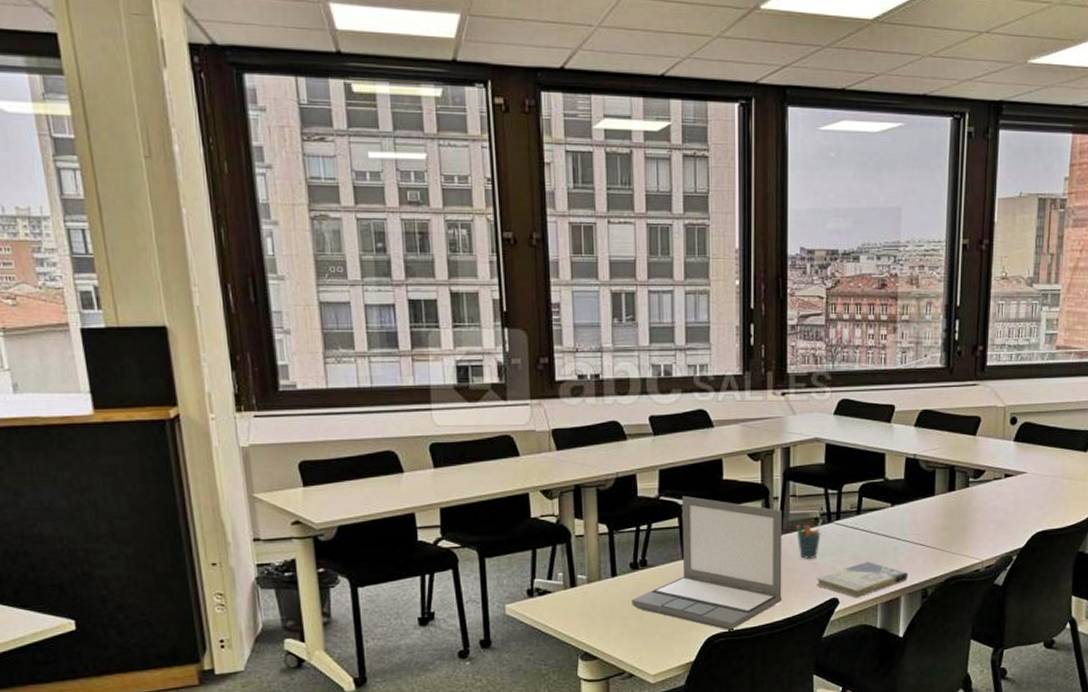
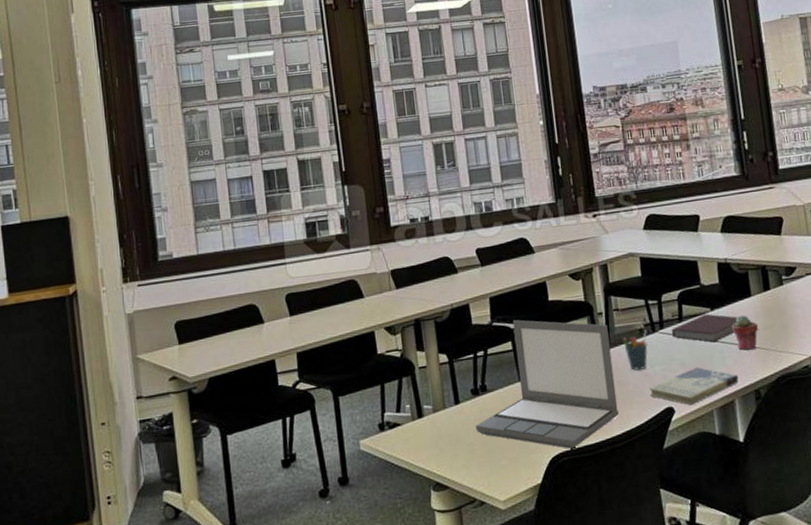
notebook: none [848,509,917,538] -> present [672,313,738,343]
potted succulent: none [909,513,937,549] -> present [731,314,759,351]

